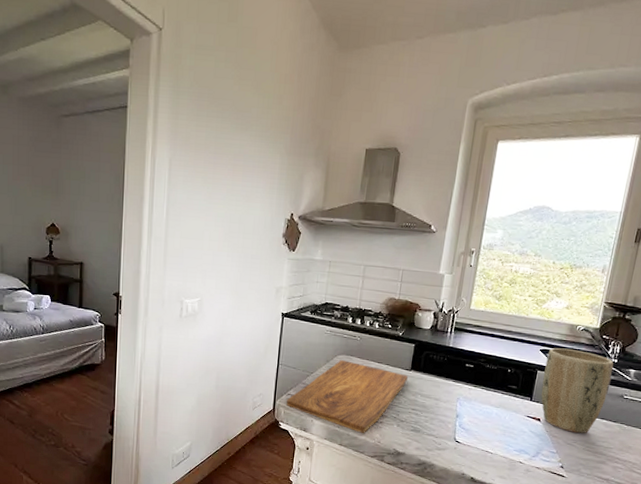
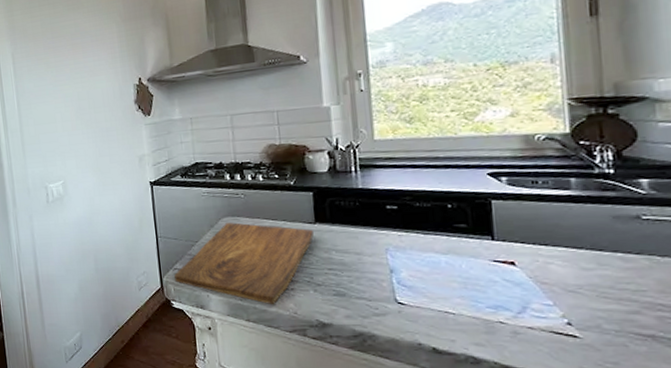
plant pot: present [541,347,614,434] -> none [500,165,614,276]

